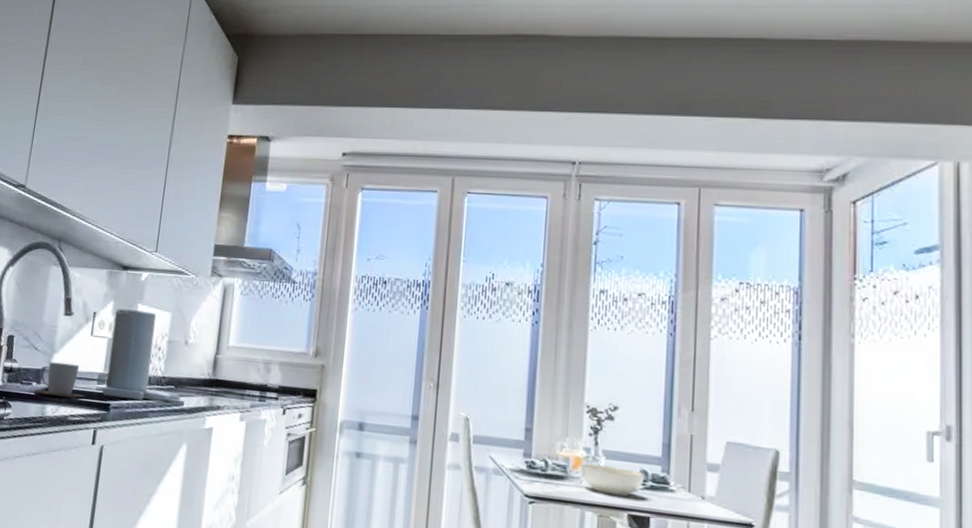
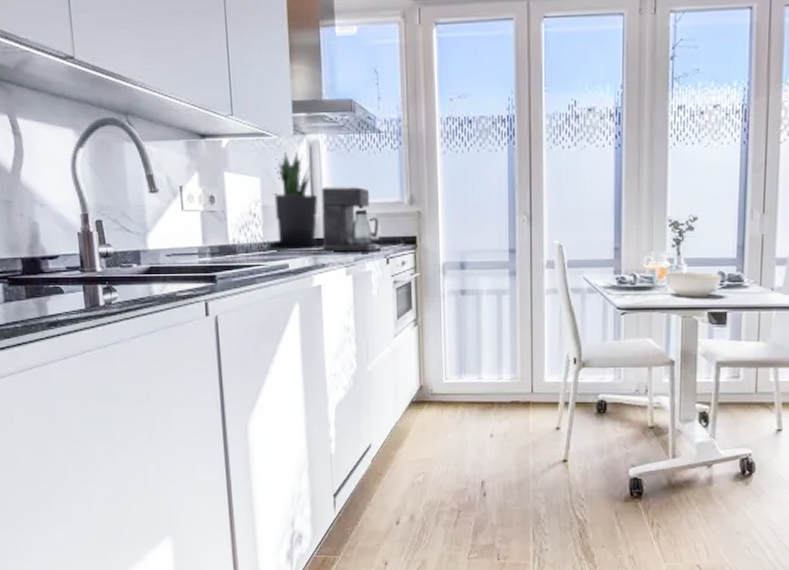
cup: present [33,361,85,398] -> none [135,241,189,275]
paper towel: present [101,308,181,402] -> none [202,179,285,268]
planter: none [166,291,227,389] -> present [267,151,318,250]
coffee maker: none [220,329,281,400] -> present [321,186,379,252]

